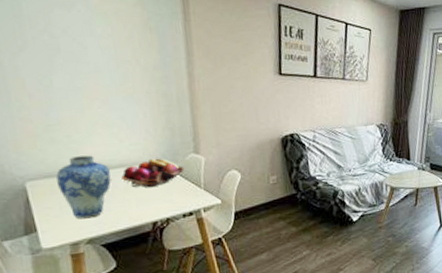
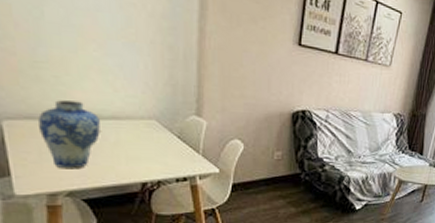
fruit basket: present [121,158,185,188] -> none [112,114,183,146]

